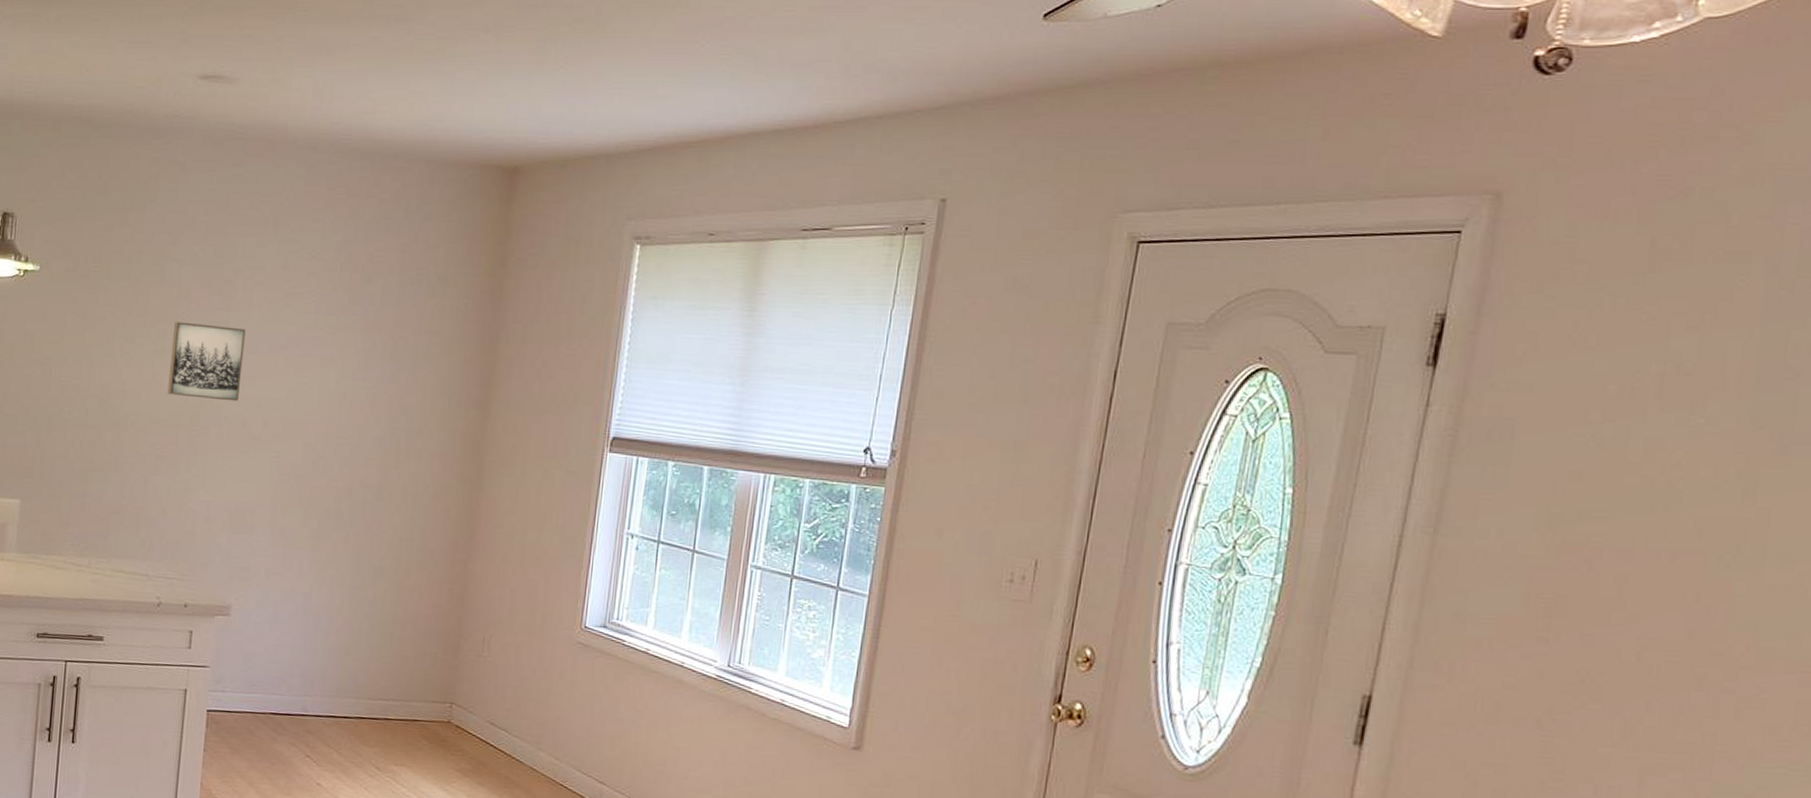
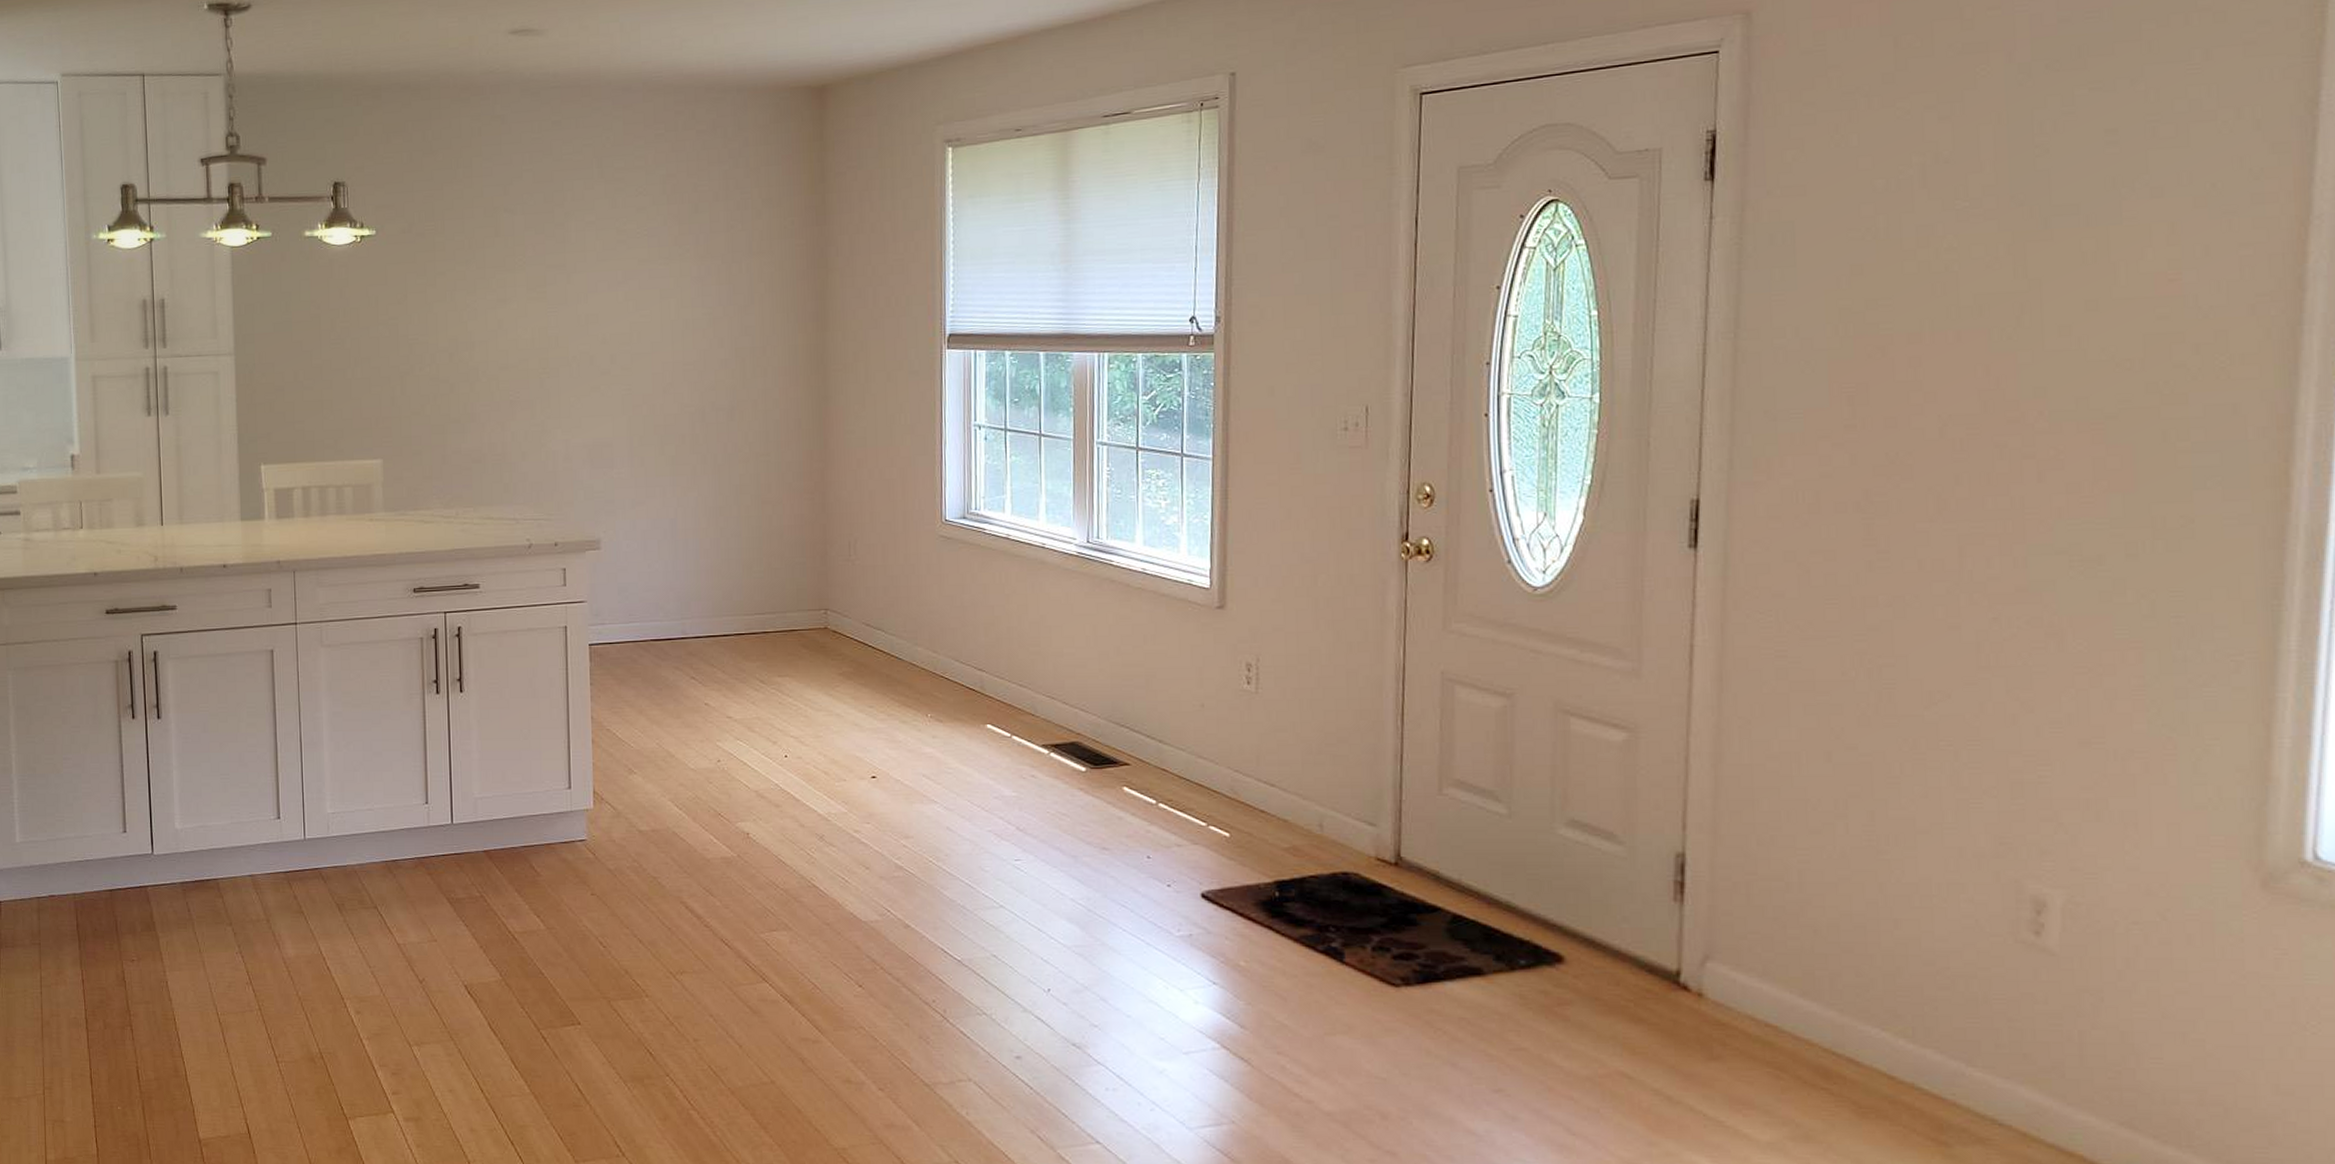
wall art: present [167,322,246,401] -> none [512,269,584,341]

